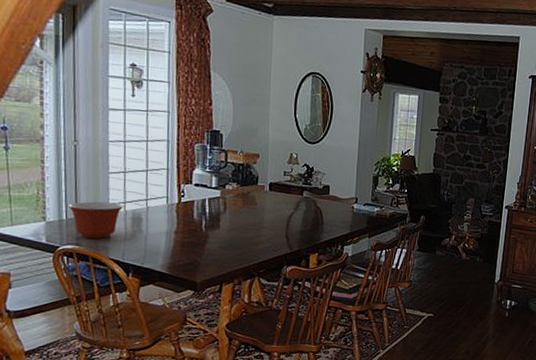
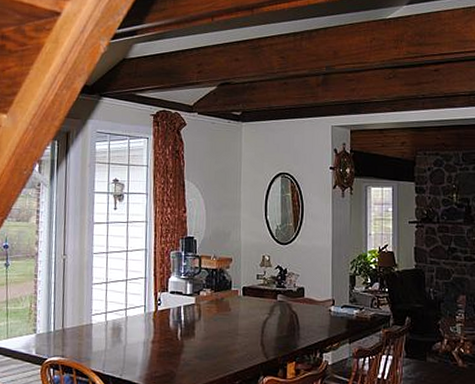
mixing bowl: present [67,201,123,239] -> none [55,312,104,350]

